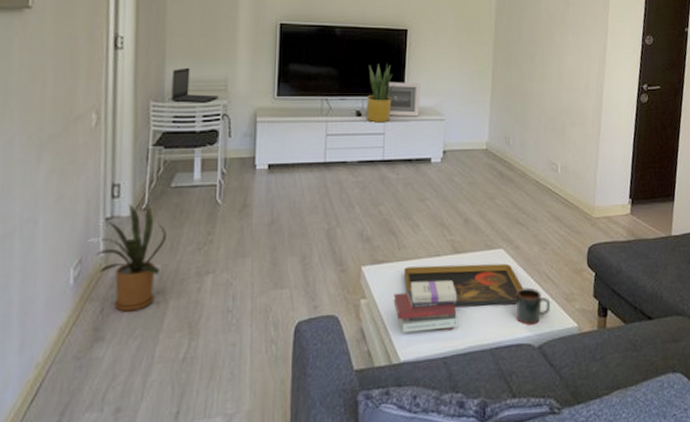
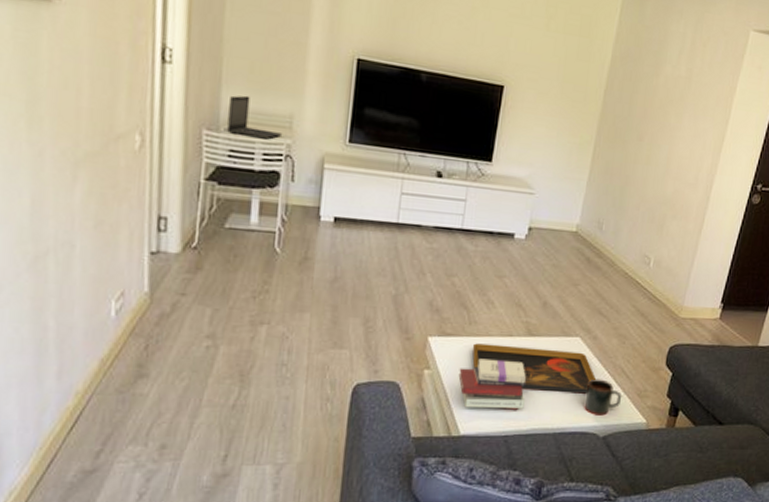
house plant: present [96,203,167,312] -> none [140,240,218,353]
planter: present [367,63,394,123] -> none [448,121,483,189]
picture frame: present [388,82,420,117] -> none [473,144,512,187]

